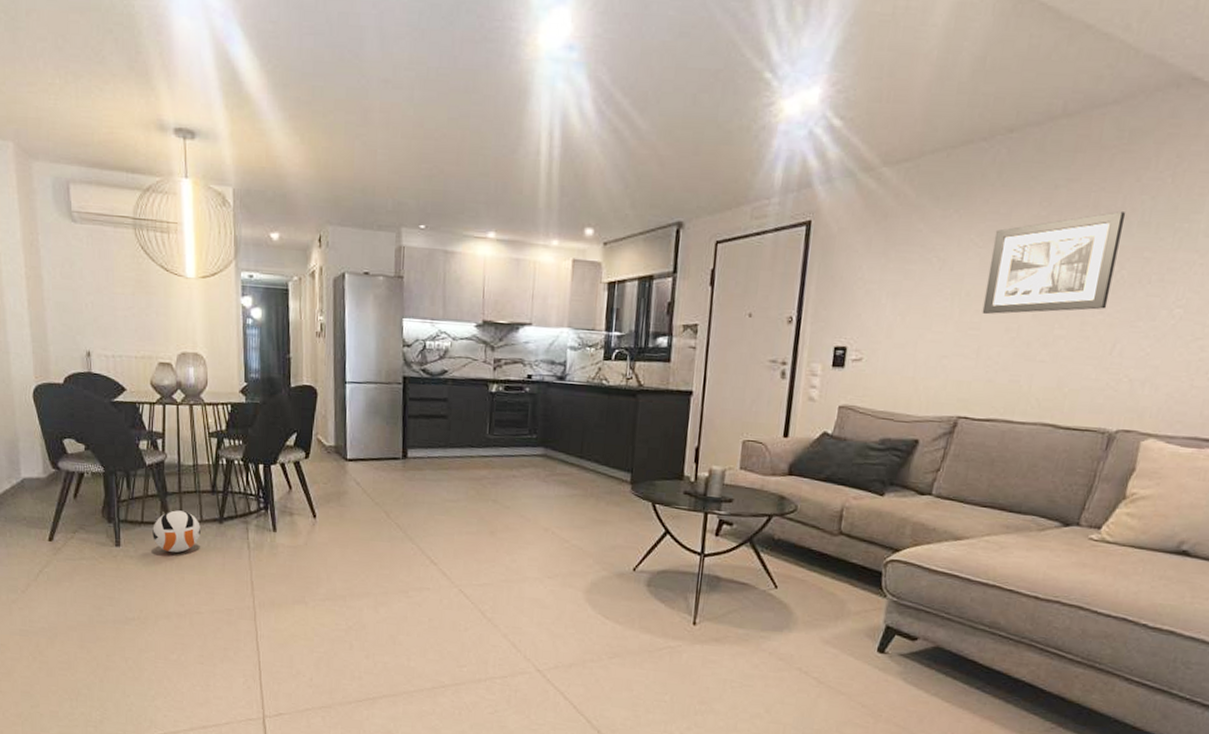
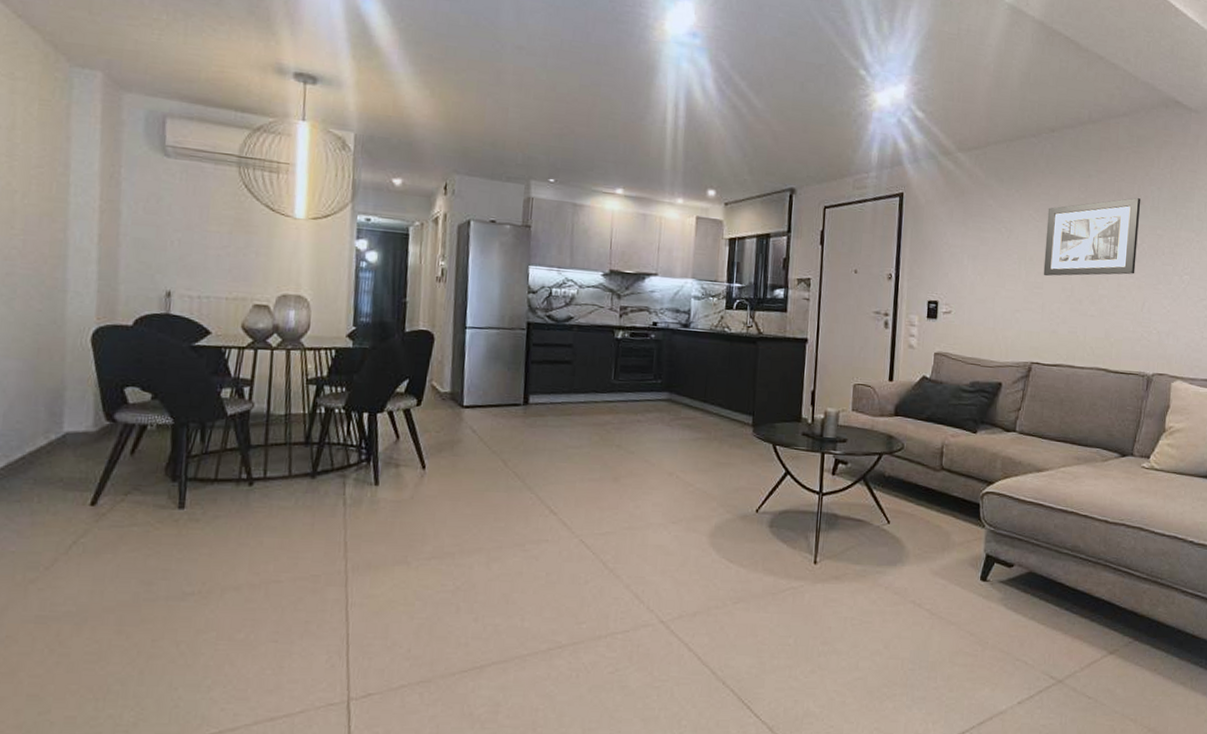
ball: present [153,510,200,553] -> none [227,465,288,514]

